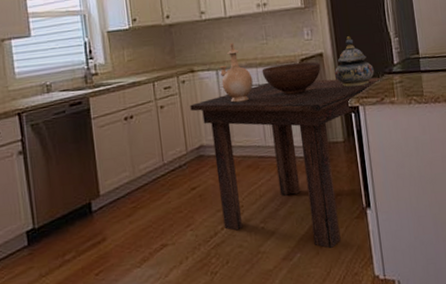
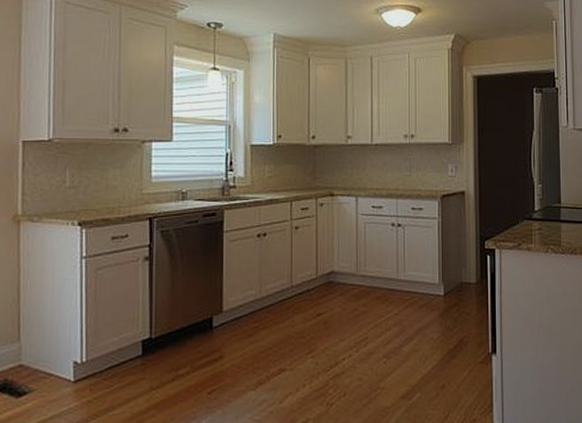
dining table: present [190,77,380,248] -> none [325,216,519,391]
vase: present [219,42,253,103] -> none [359,170,392,232]
fruit bowl: present [262,61,321,95] -> none [402,198,462,231]
decorative jar: present [334,36,374,87] -> none [474,177,514,230]

